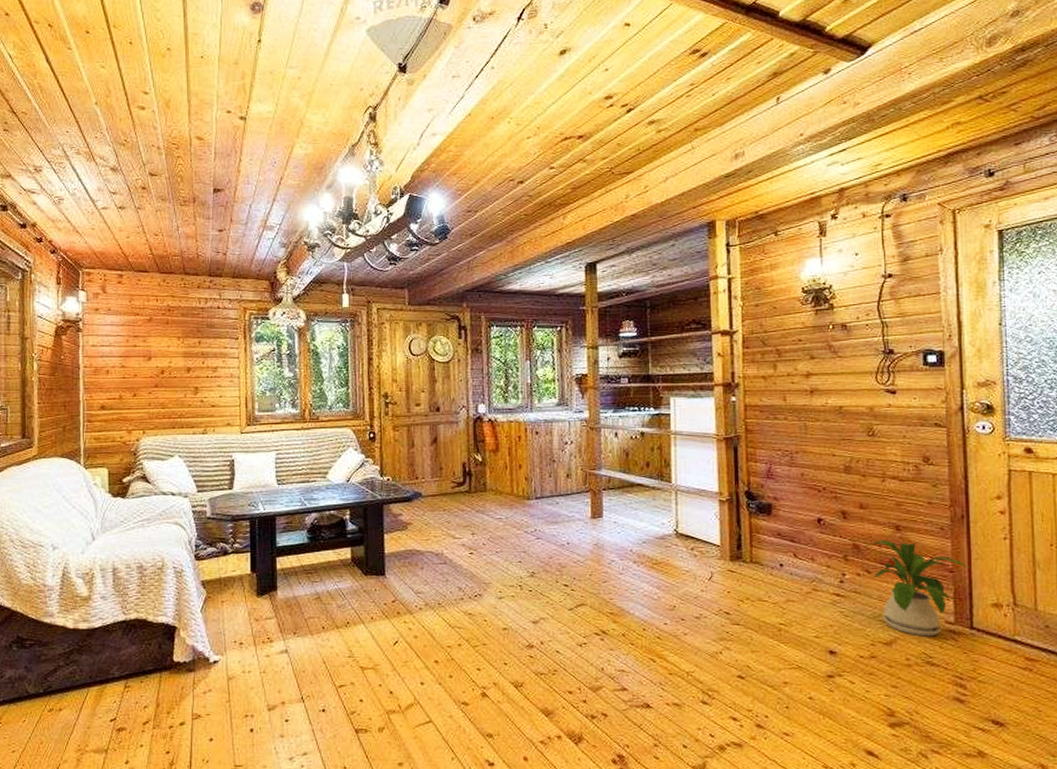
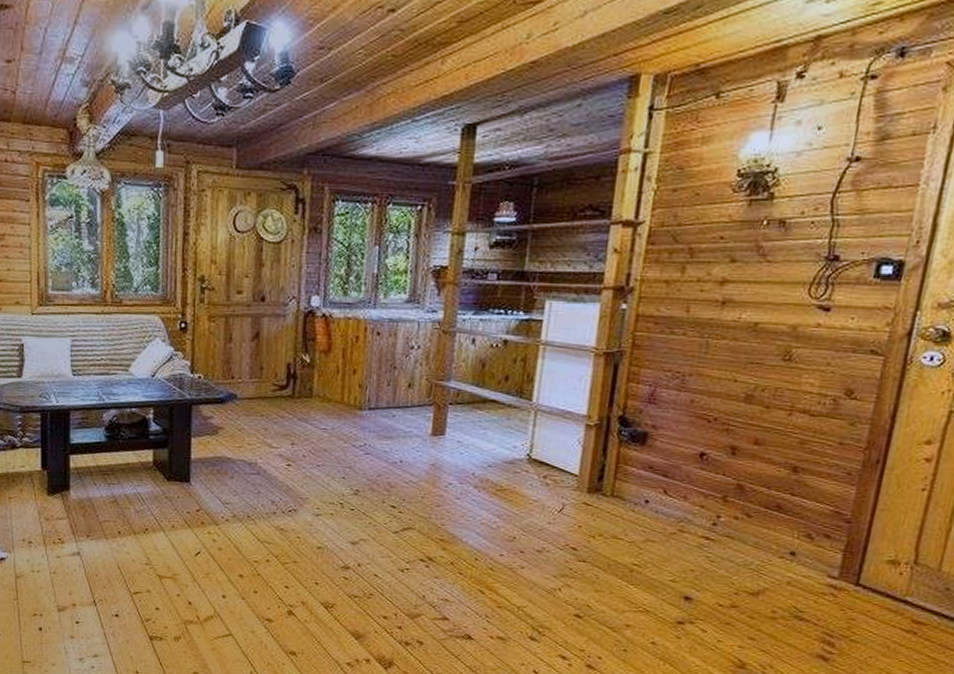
house plant: present [863,540,970,637] -> none [748,482,873,590]

